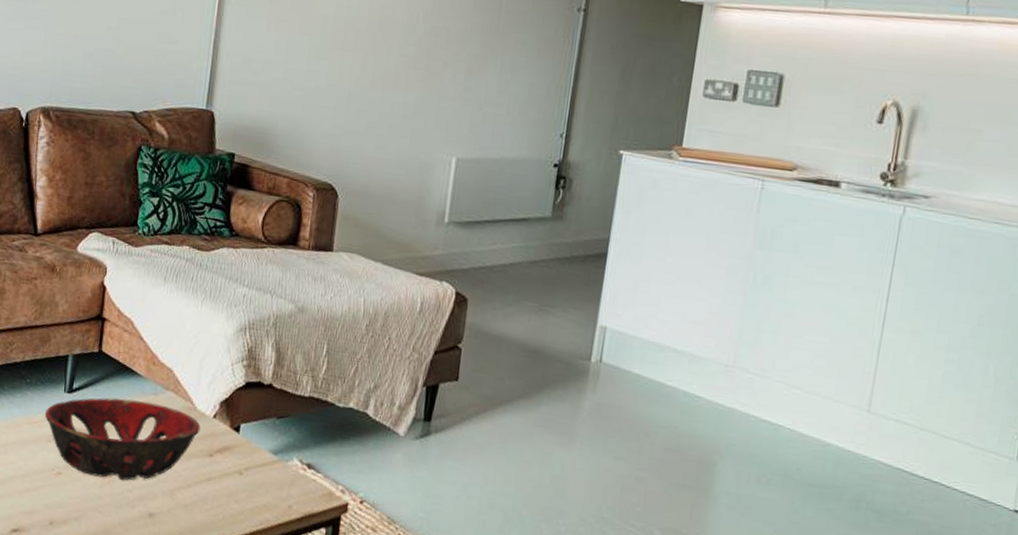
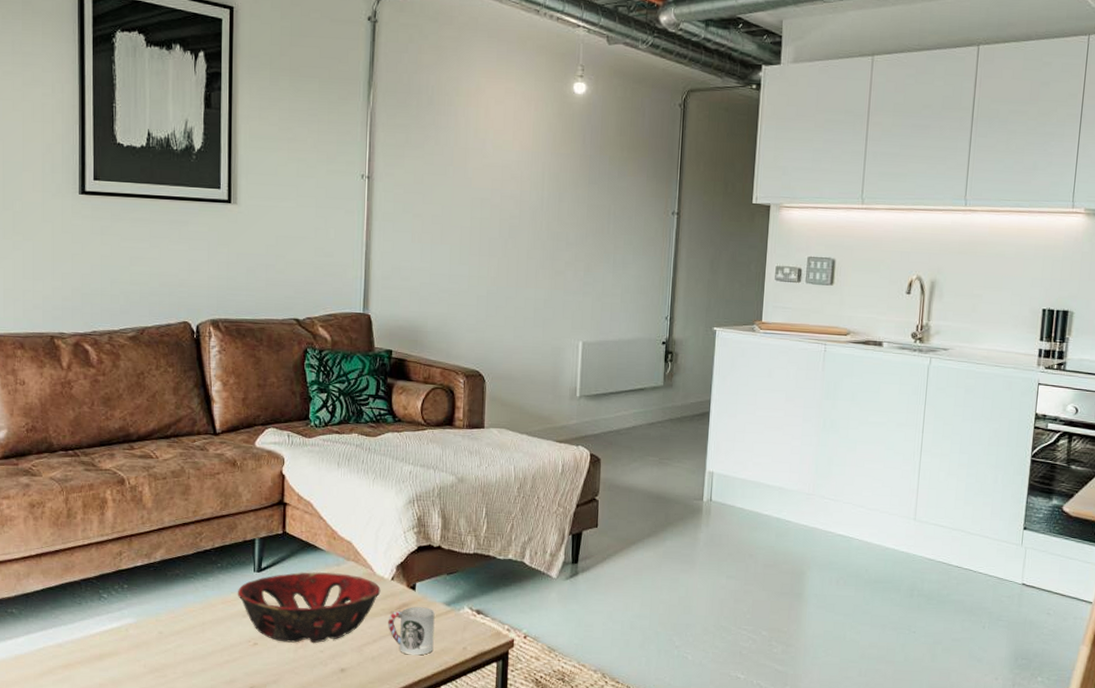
cup: none [205,451,260,509] -> present [388,607,435,656]

